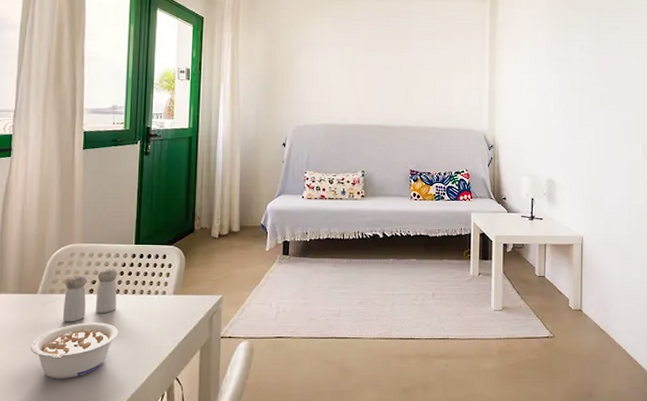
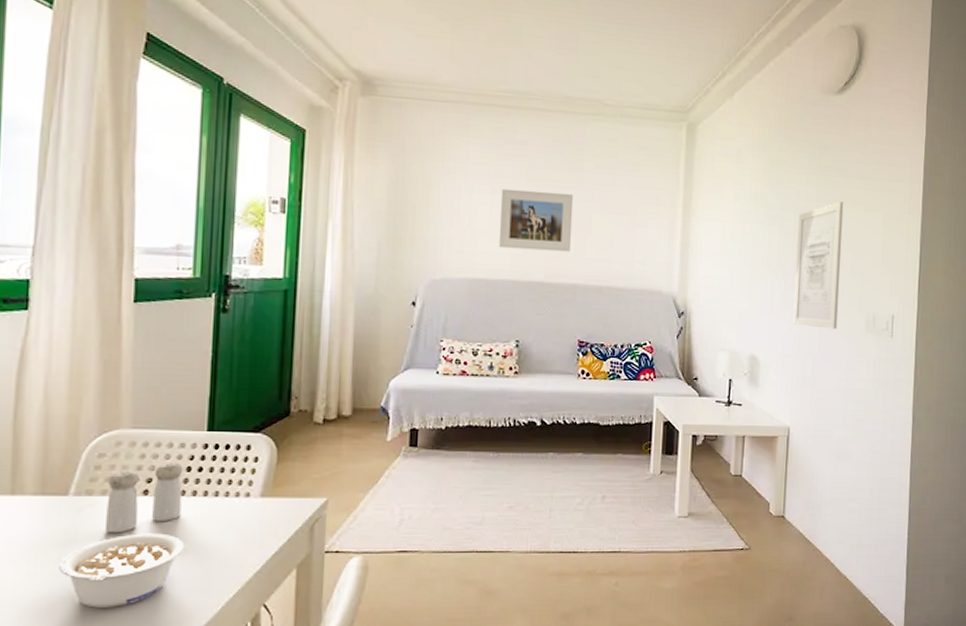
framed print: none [347,54,404,102] -> present [498,188,574,252]
wall art: none [582,53,620,156] -> present [793,201,844,329]

